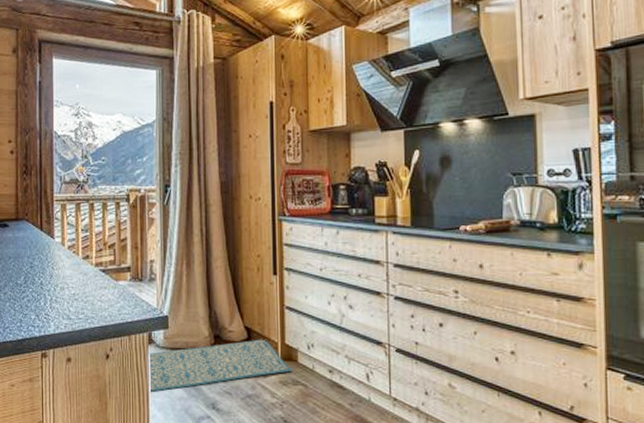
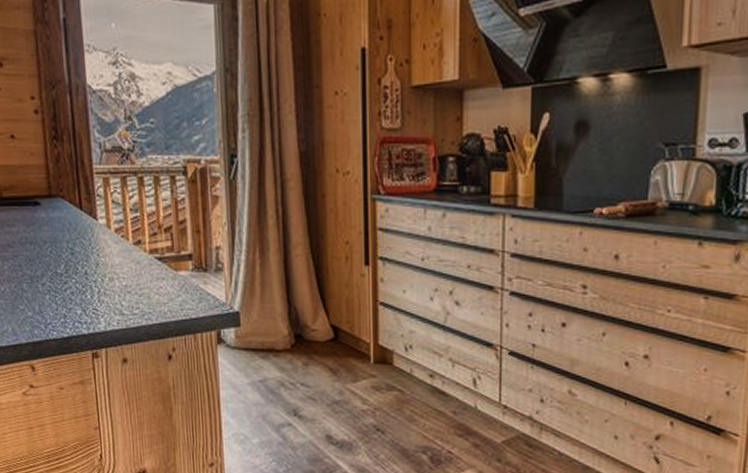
rug: present [148,339,292,393] -> none [218,339,386,398]

